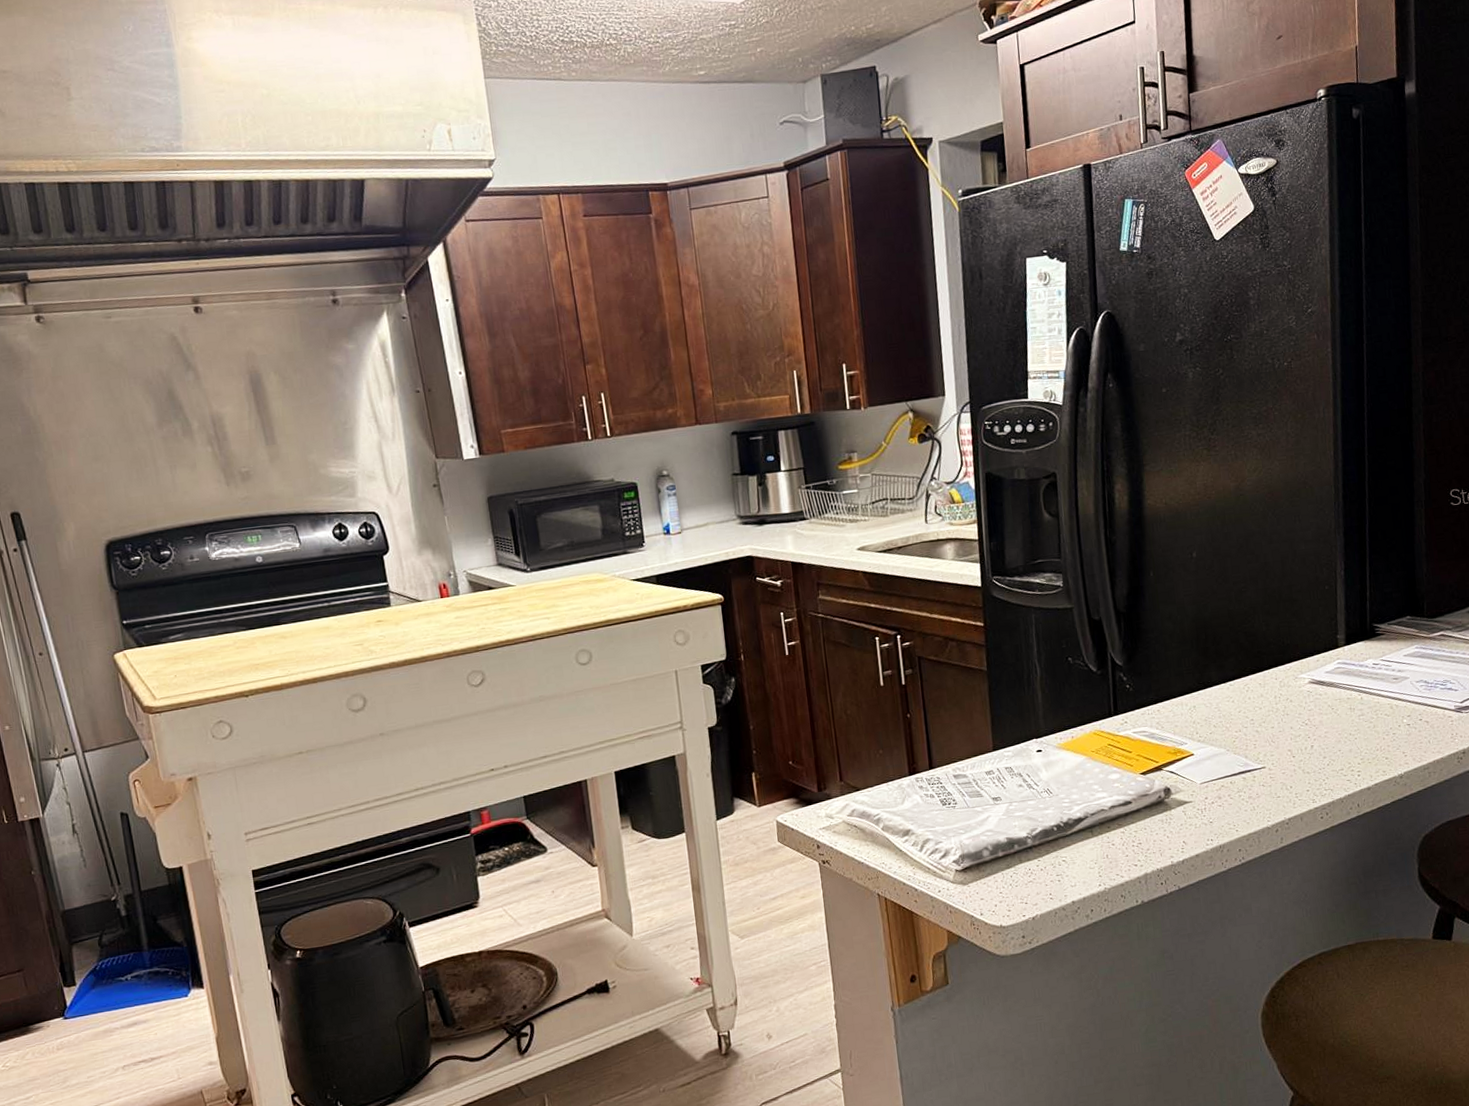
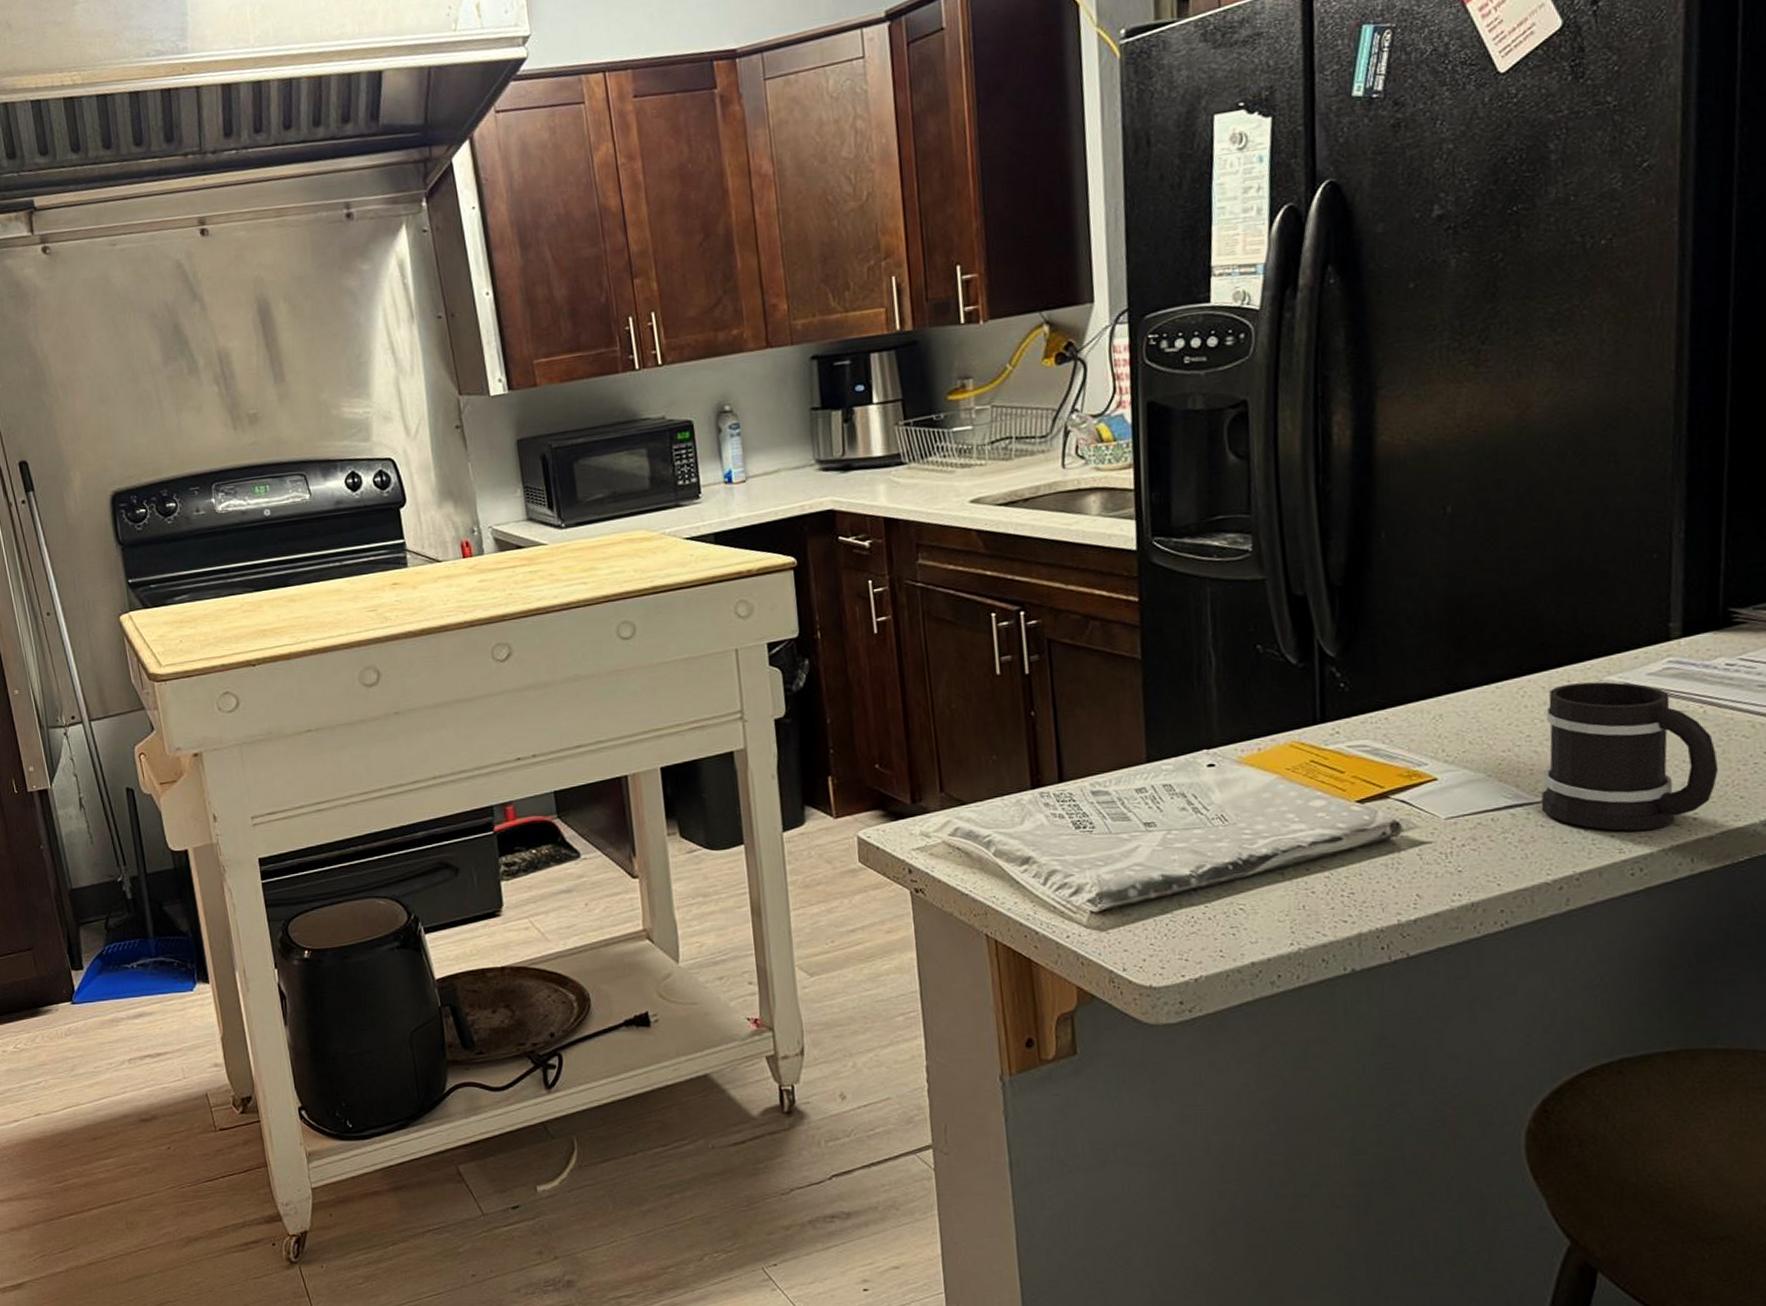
mug: none [1262,678,1372,787] -> present [1540,681,1719,831]

